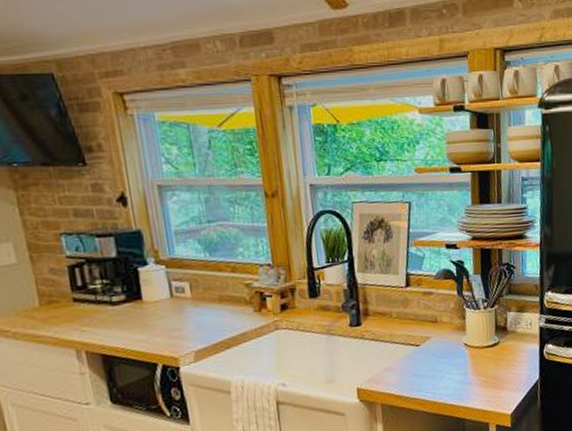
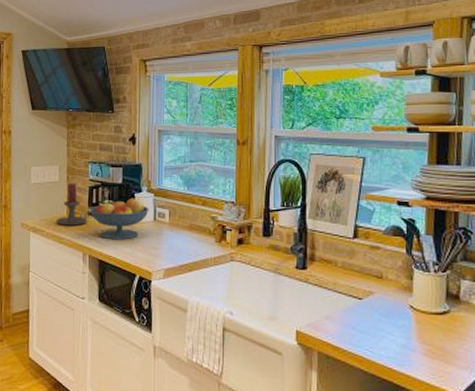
candle holder: none [25,263,77,321] -> present [57,183,90,226]
fruit bowl: none [74,272,162,328] -> present [89,198,149,240]

